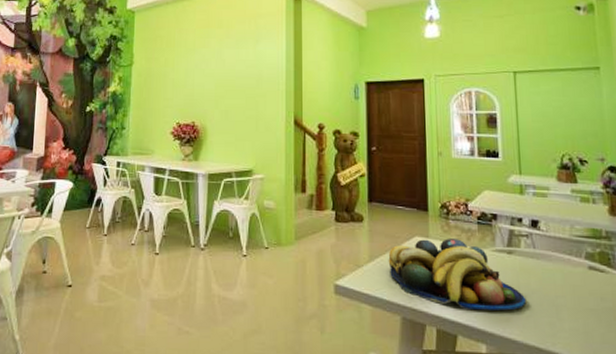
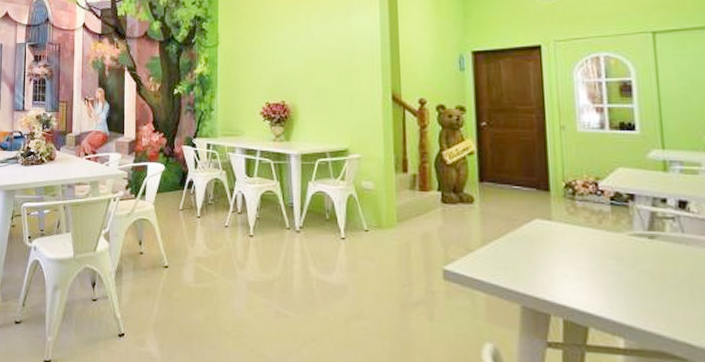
fruit bowl: present [388,238,527,311] -> none [504,221,674,302]

